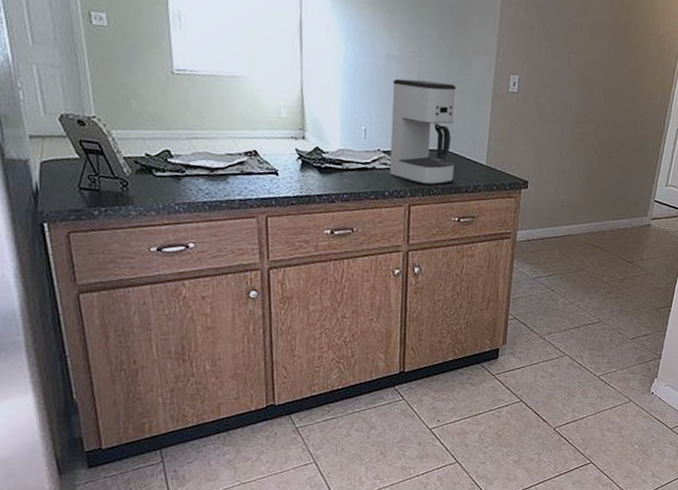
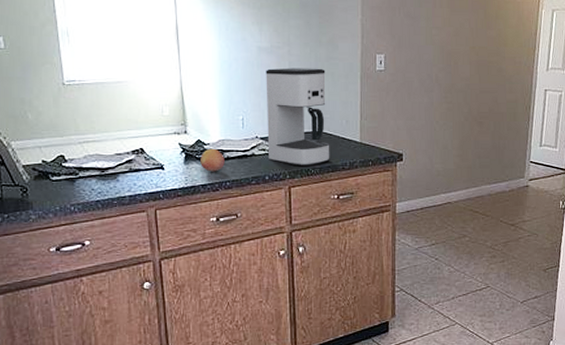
fruit: none [317,157,344,183] -> present [200,148,225,172]

